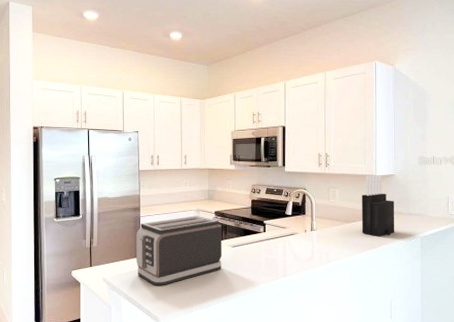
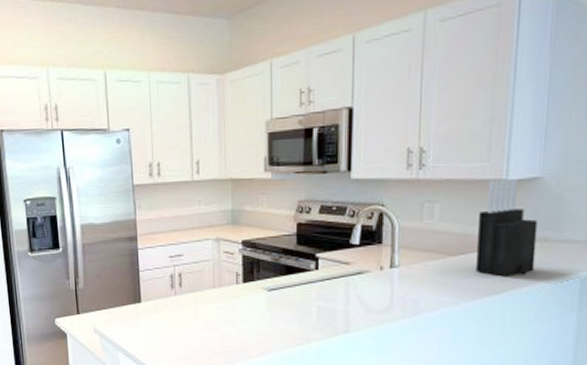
toaster: present [135,215,222,286] -> none [132,246,253,341]

